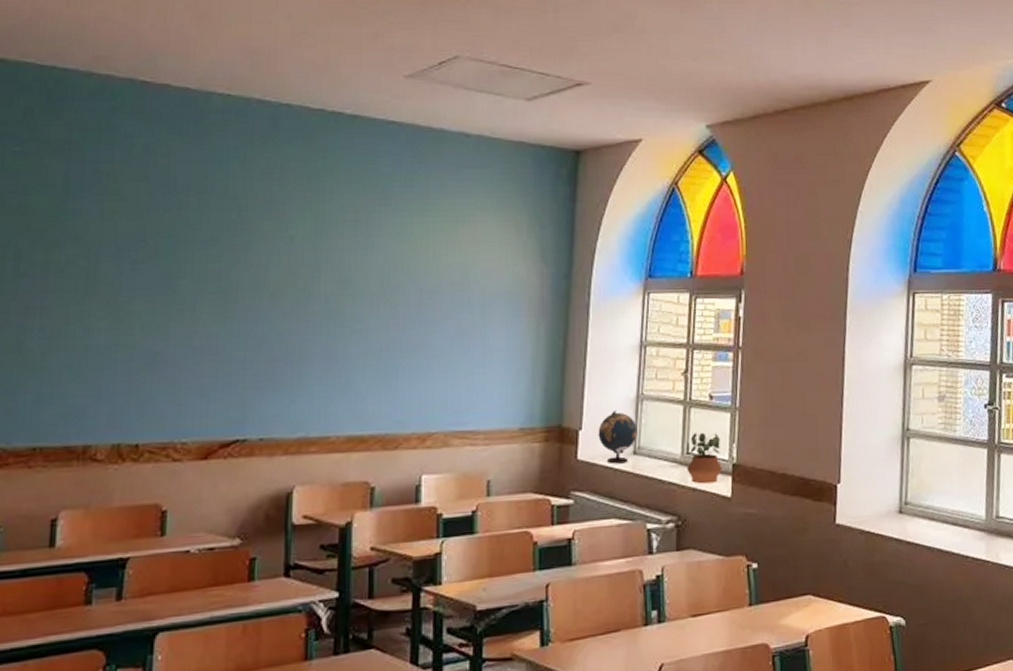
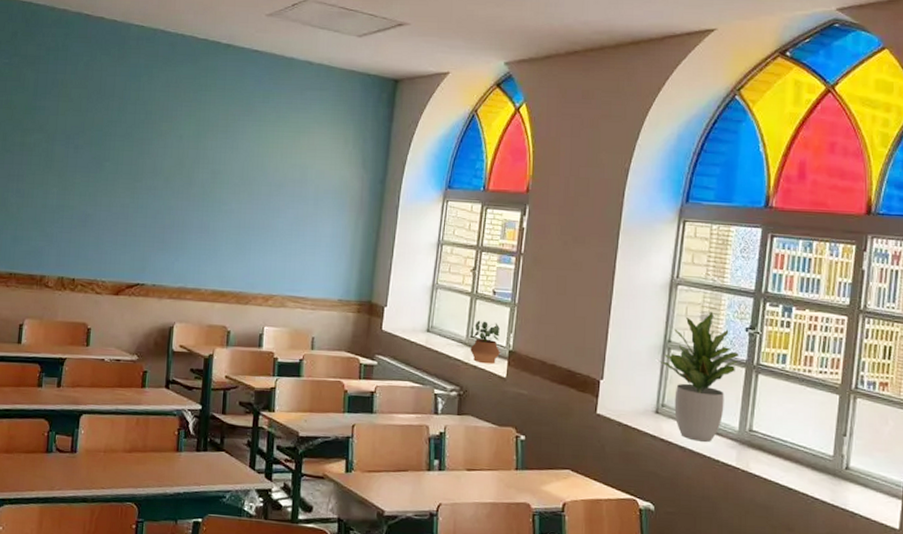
globe: present [598,410,638,464] -> none [399,294,432,338]
potted plant: none [896,391,980,538] -> present [657,311,739,442]

